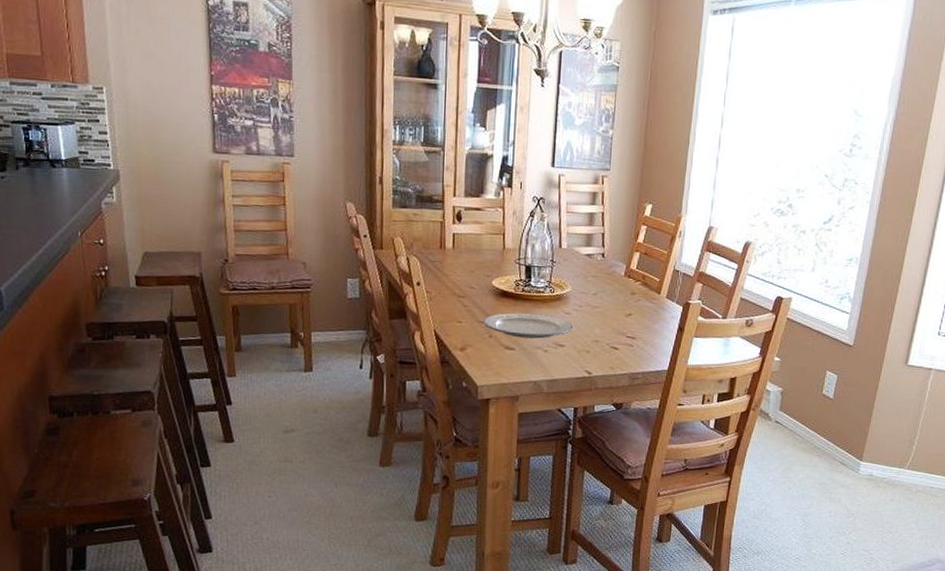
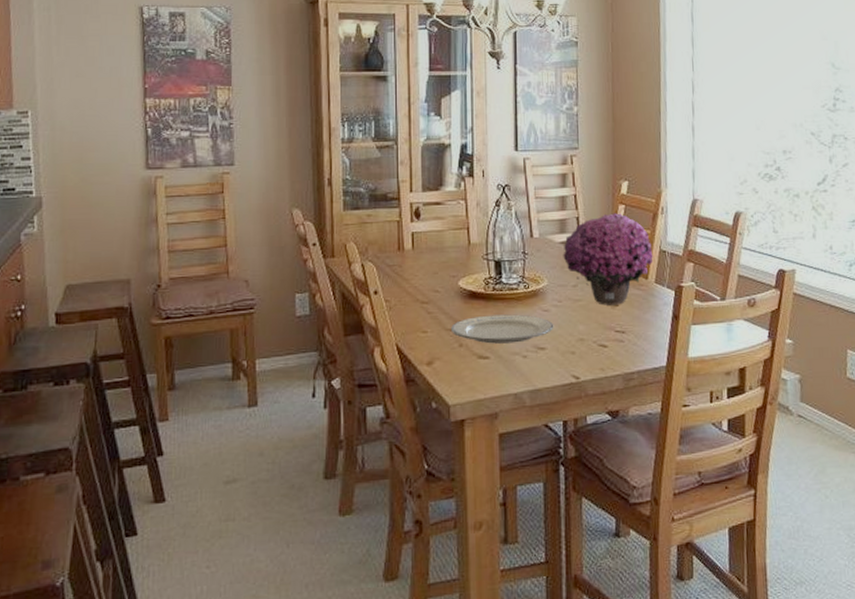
flower: none [587,232,667,314] -> present [563,213,654,305]

